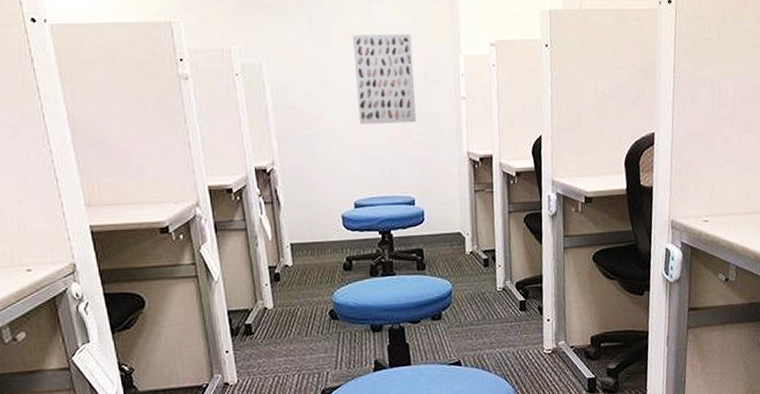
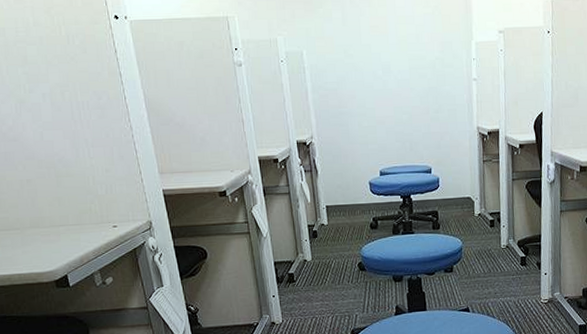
wall art: present [352,34,416,125] -> none [379,24,434,103]

